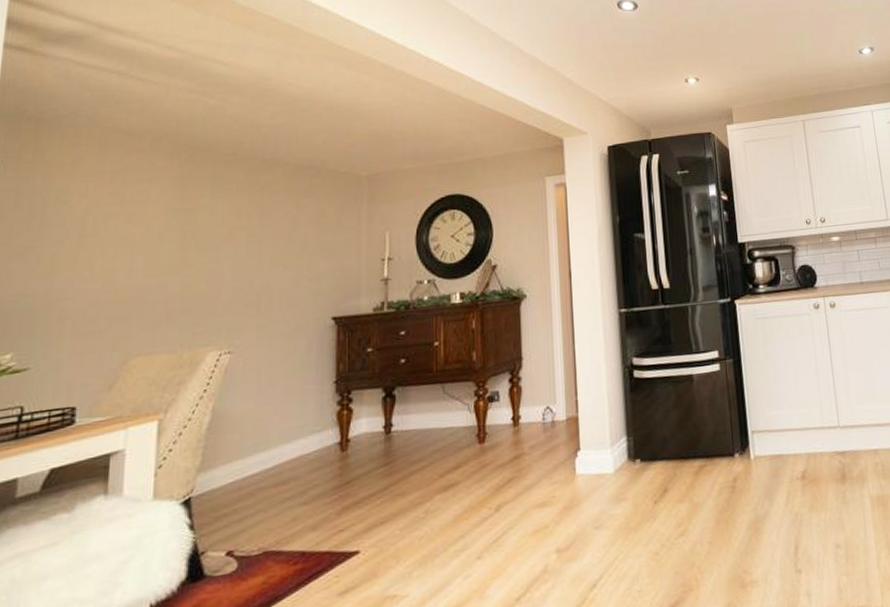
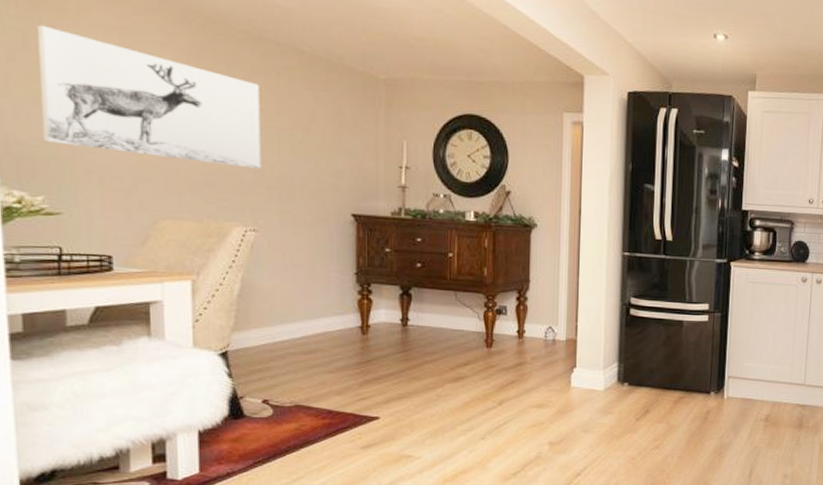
wall art: none [21,181,243,296] -> present [36,24,261,169]

